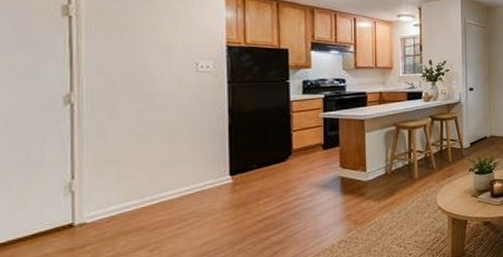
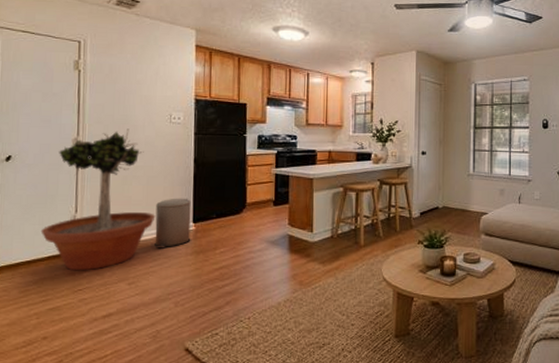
potted tree: none [20,80,182,247] -> present [40,128,156,271]
pedal bin: none [182,150,227,208] -> present [154,198,191,249]

